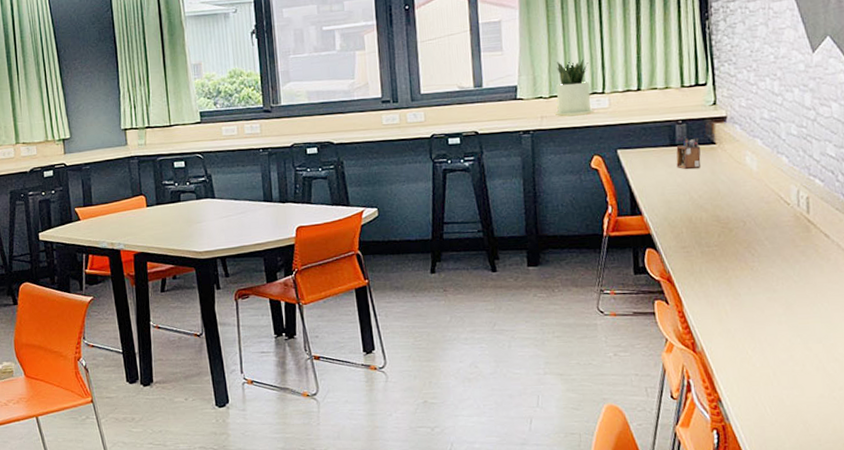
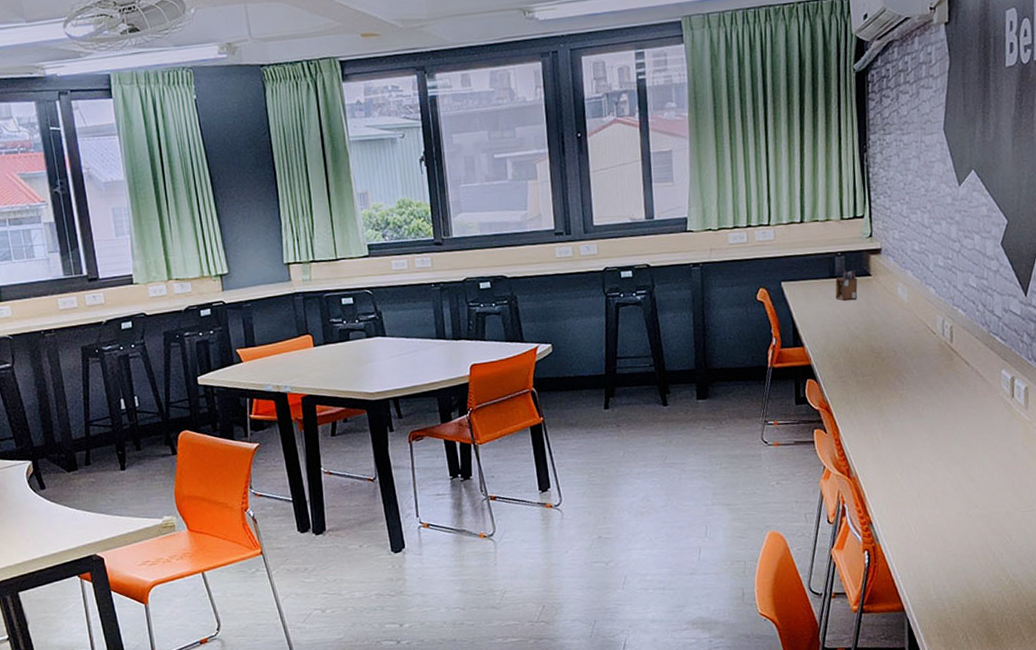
planter: present [554,59,594,117] -> none [722,191,760,249]

